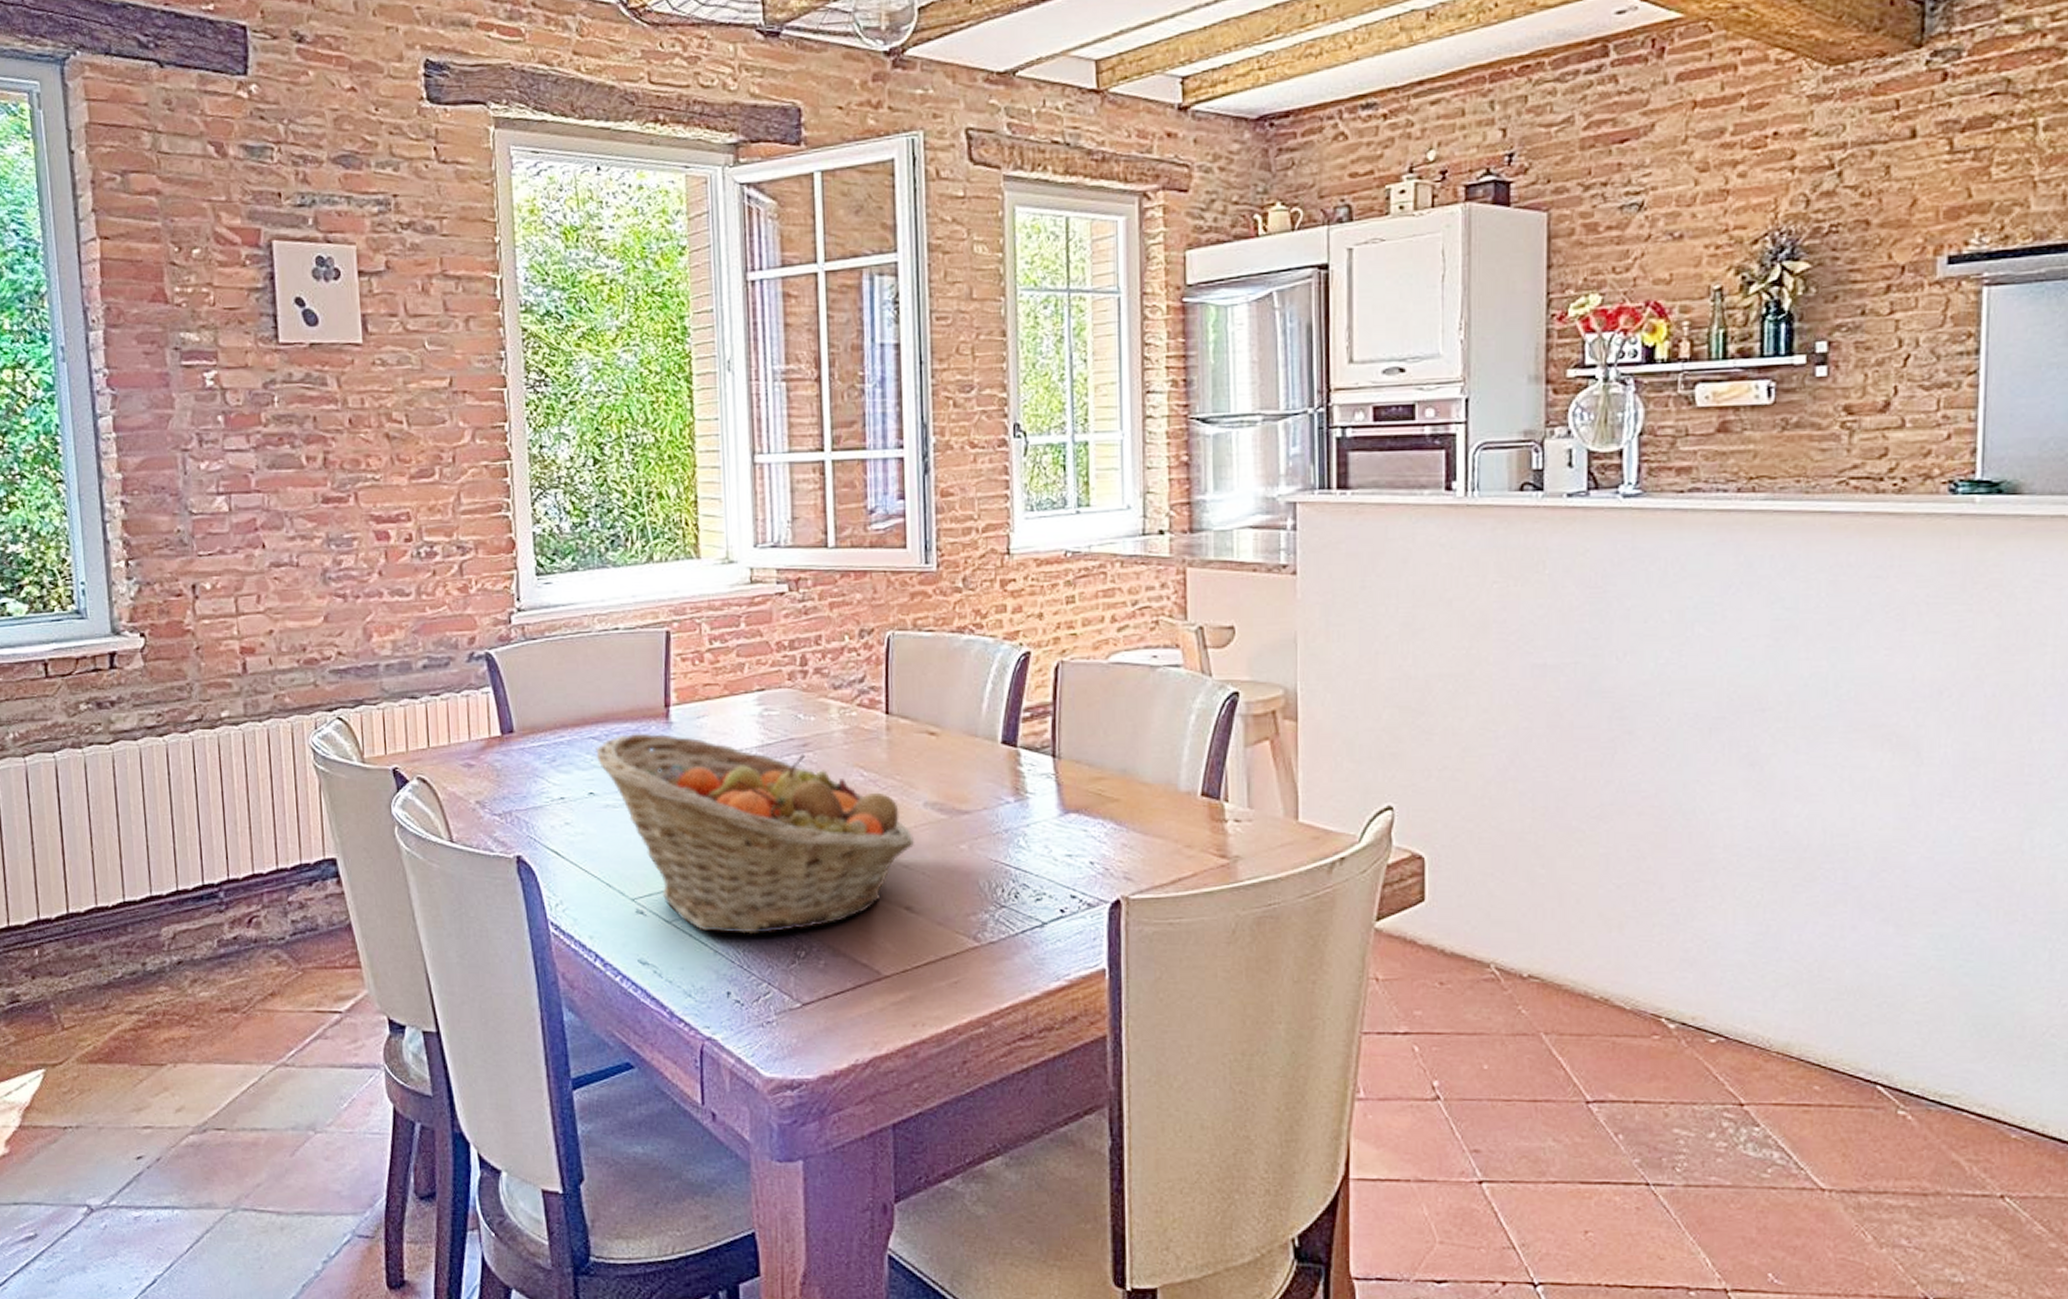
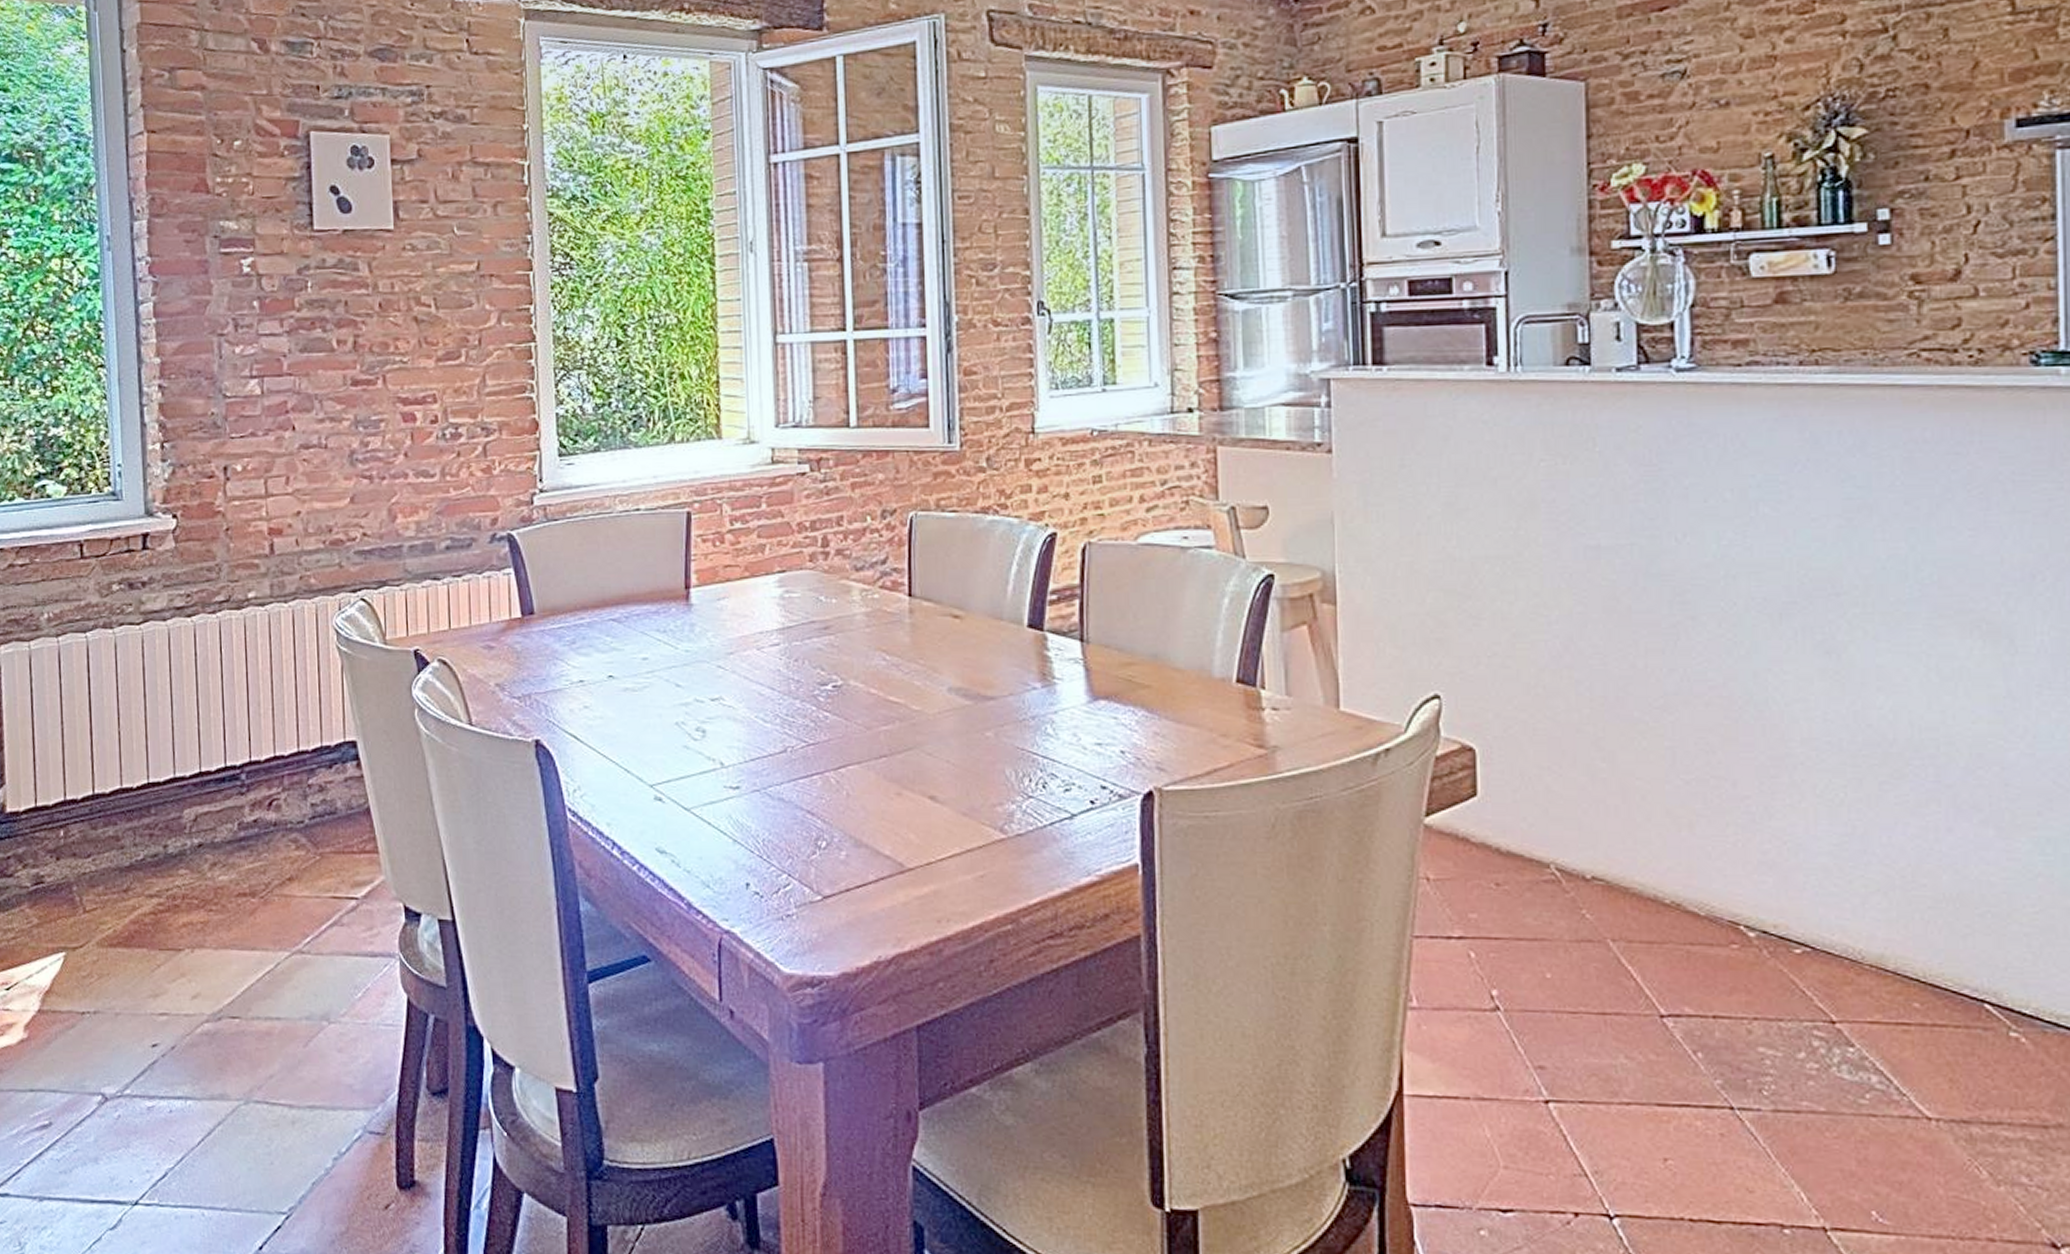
fruit basket: present [595,733,914,935] -> none [615,615,938,824]

